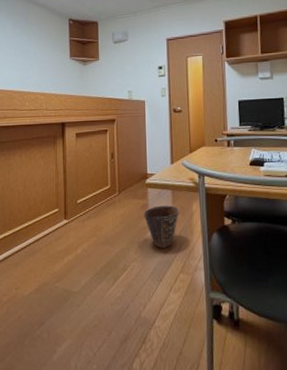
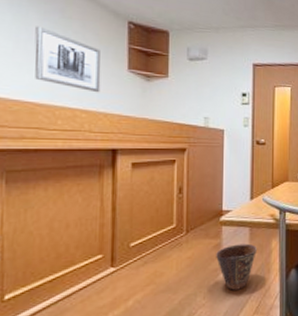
wall art: none [10,33,52,79] -> present [34,26,101,93]

